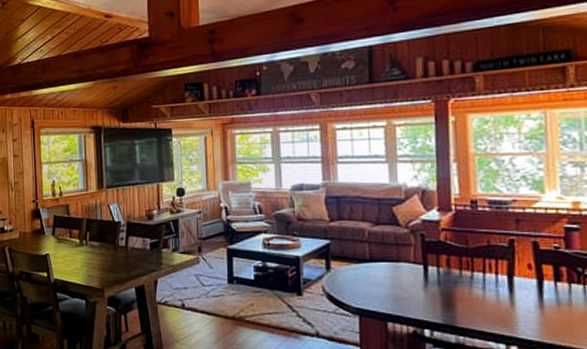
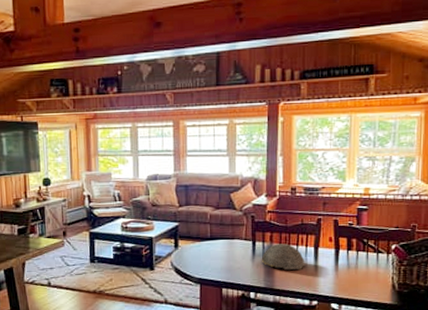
decorative bowl: none [436,270,497,305] -> present [261,243,305,271]

